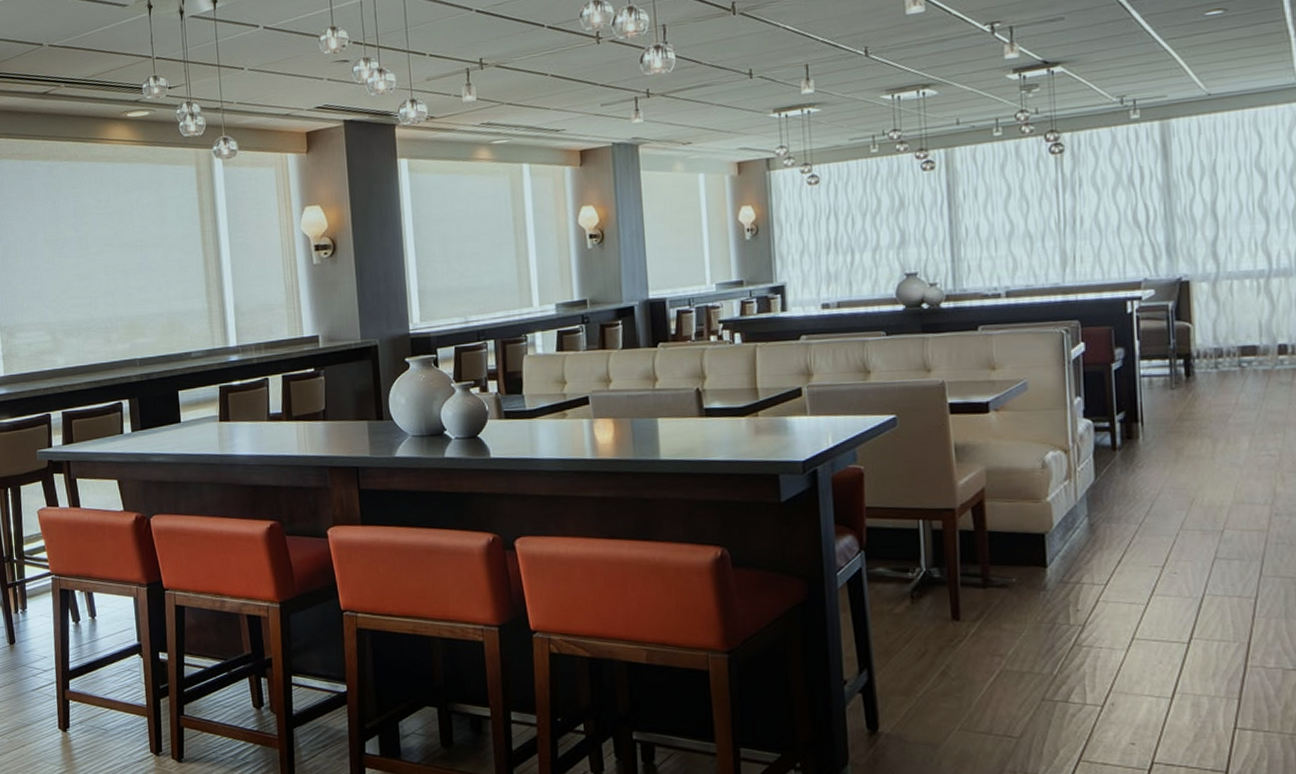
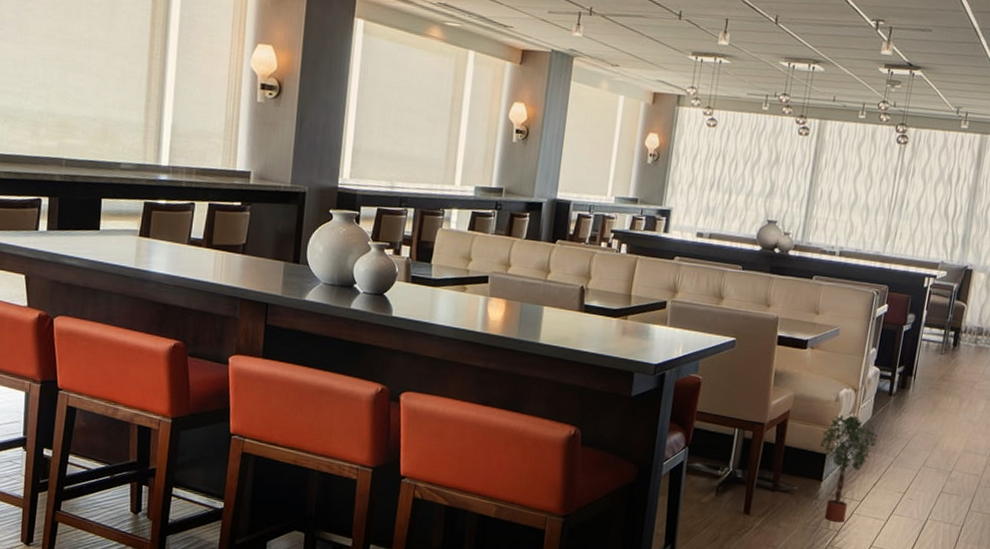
potted tree: none [1032,482,1111,615] -> present [819,414,878,523]

